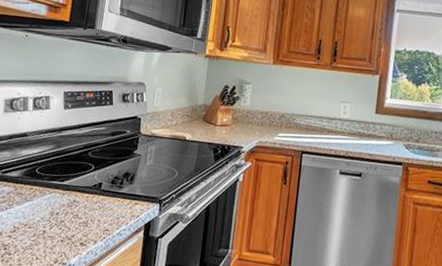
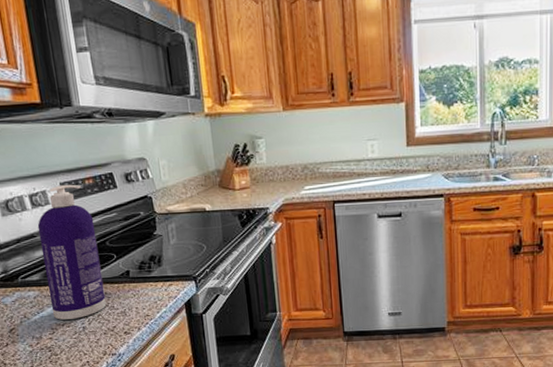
spray bottle: none [19,93,84,222] -> present [37,184,107,320]

